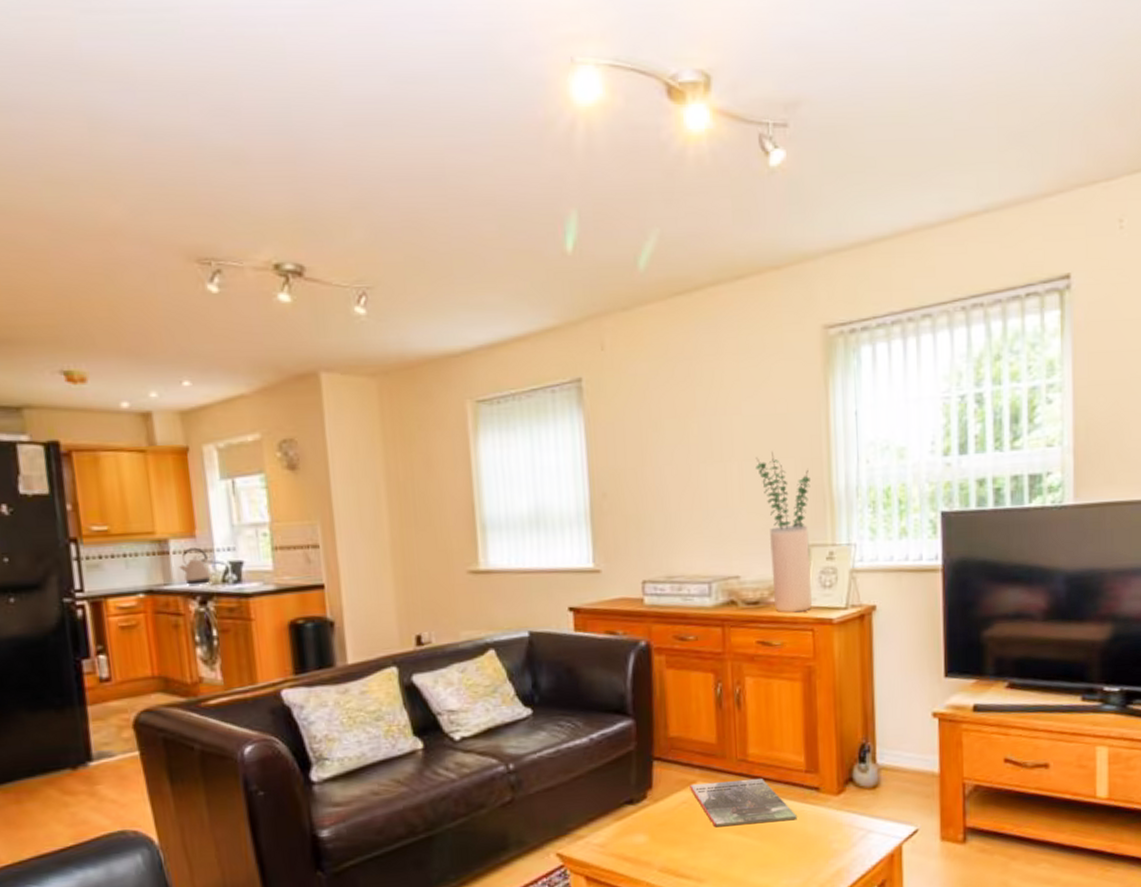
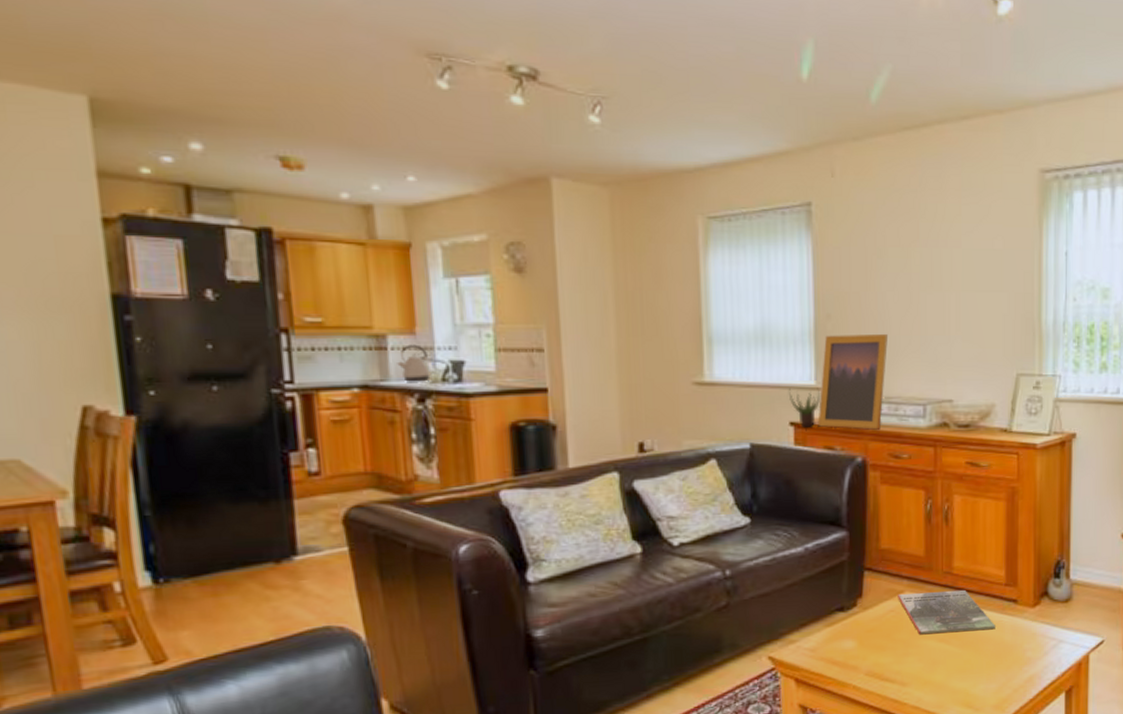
potted plant: none [565,571,599,613] -> present [788,388,820,429]
picture frame: none [597,509,668,612] -> present [818,333,888,431]
vase: present [755,451,812,613] -> none [972,284,1022,437]

